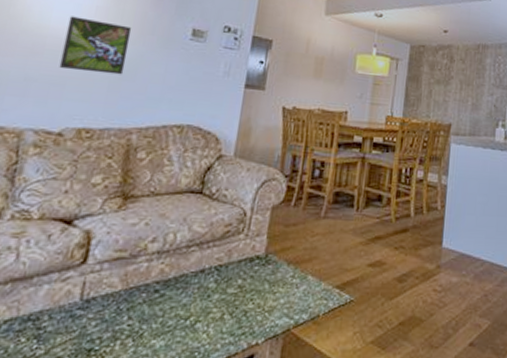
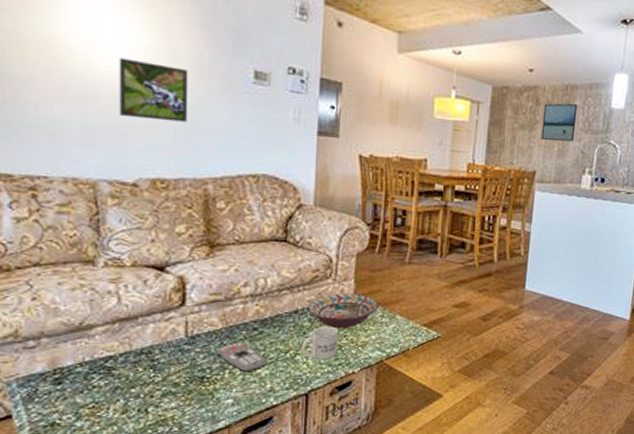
remote control: none [109,306,164,344] -> present [215,341,267,373]
mug: none [203,287,245,329] -> present [301,326,338,361]
decorative bowl: none [215,250,291,291] -> present [308,293,380,329]
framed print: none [455,61,489,96] -> present [540,103,578,142]

